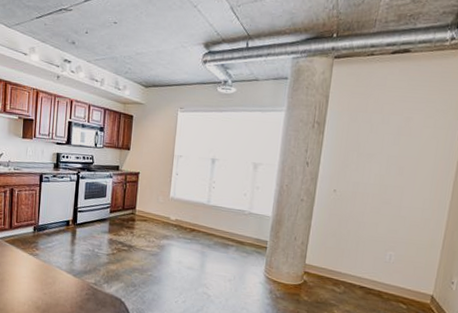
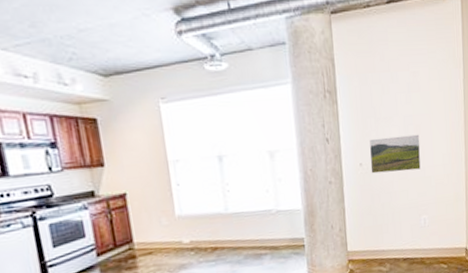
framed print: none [343,170,402,208] -> present [369,134,421,174]

